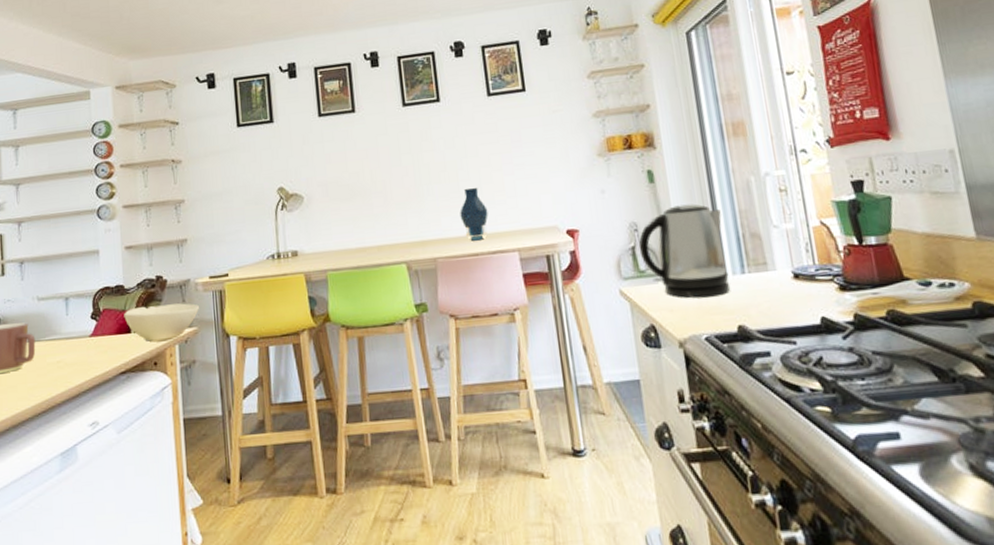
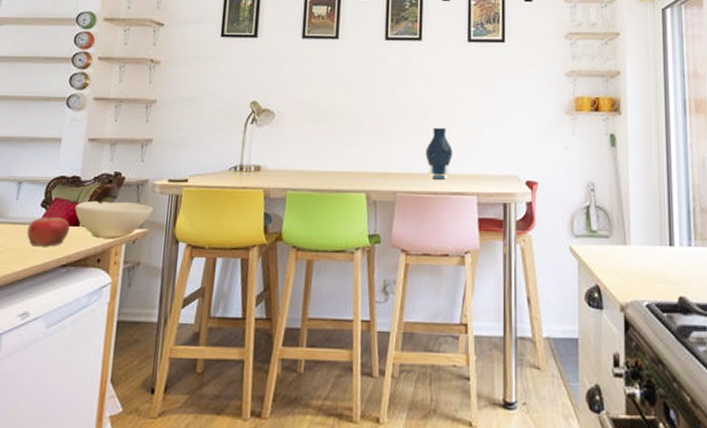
fruit: none [81,324,122,358] -> present [26,213,70,247]
kettle: present [638,204,731,298] -> none [593,171,676,265]

